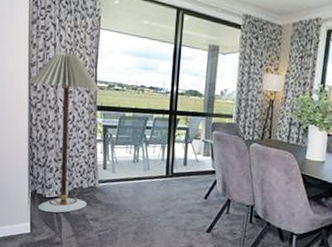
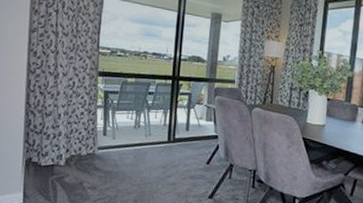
floor lamp: present [28,52,101,213] -> none [28,18,103,182]

